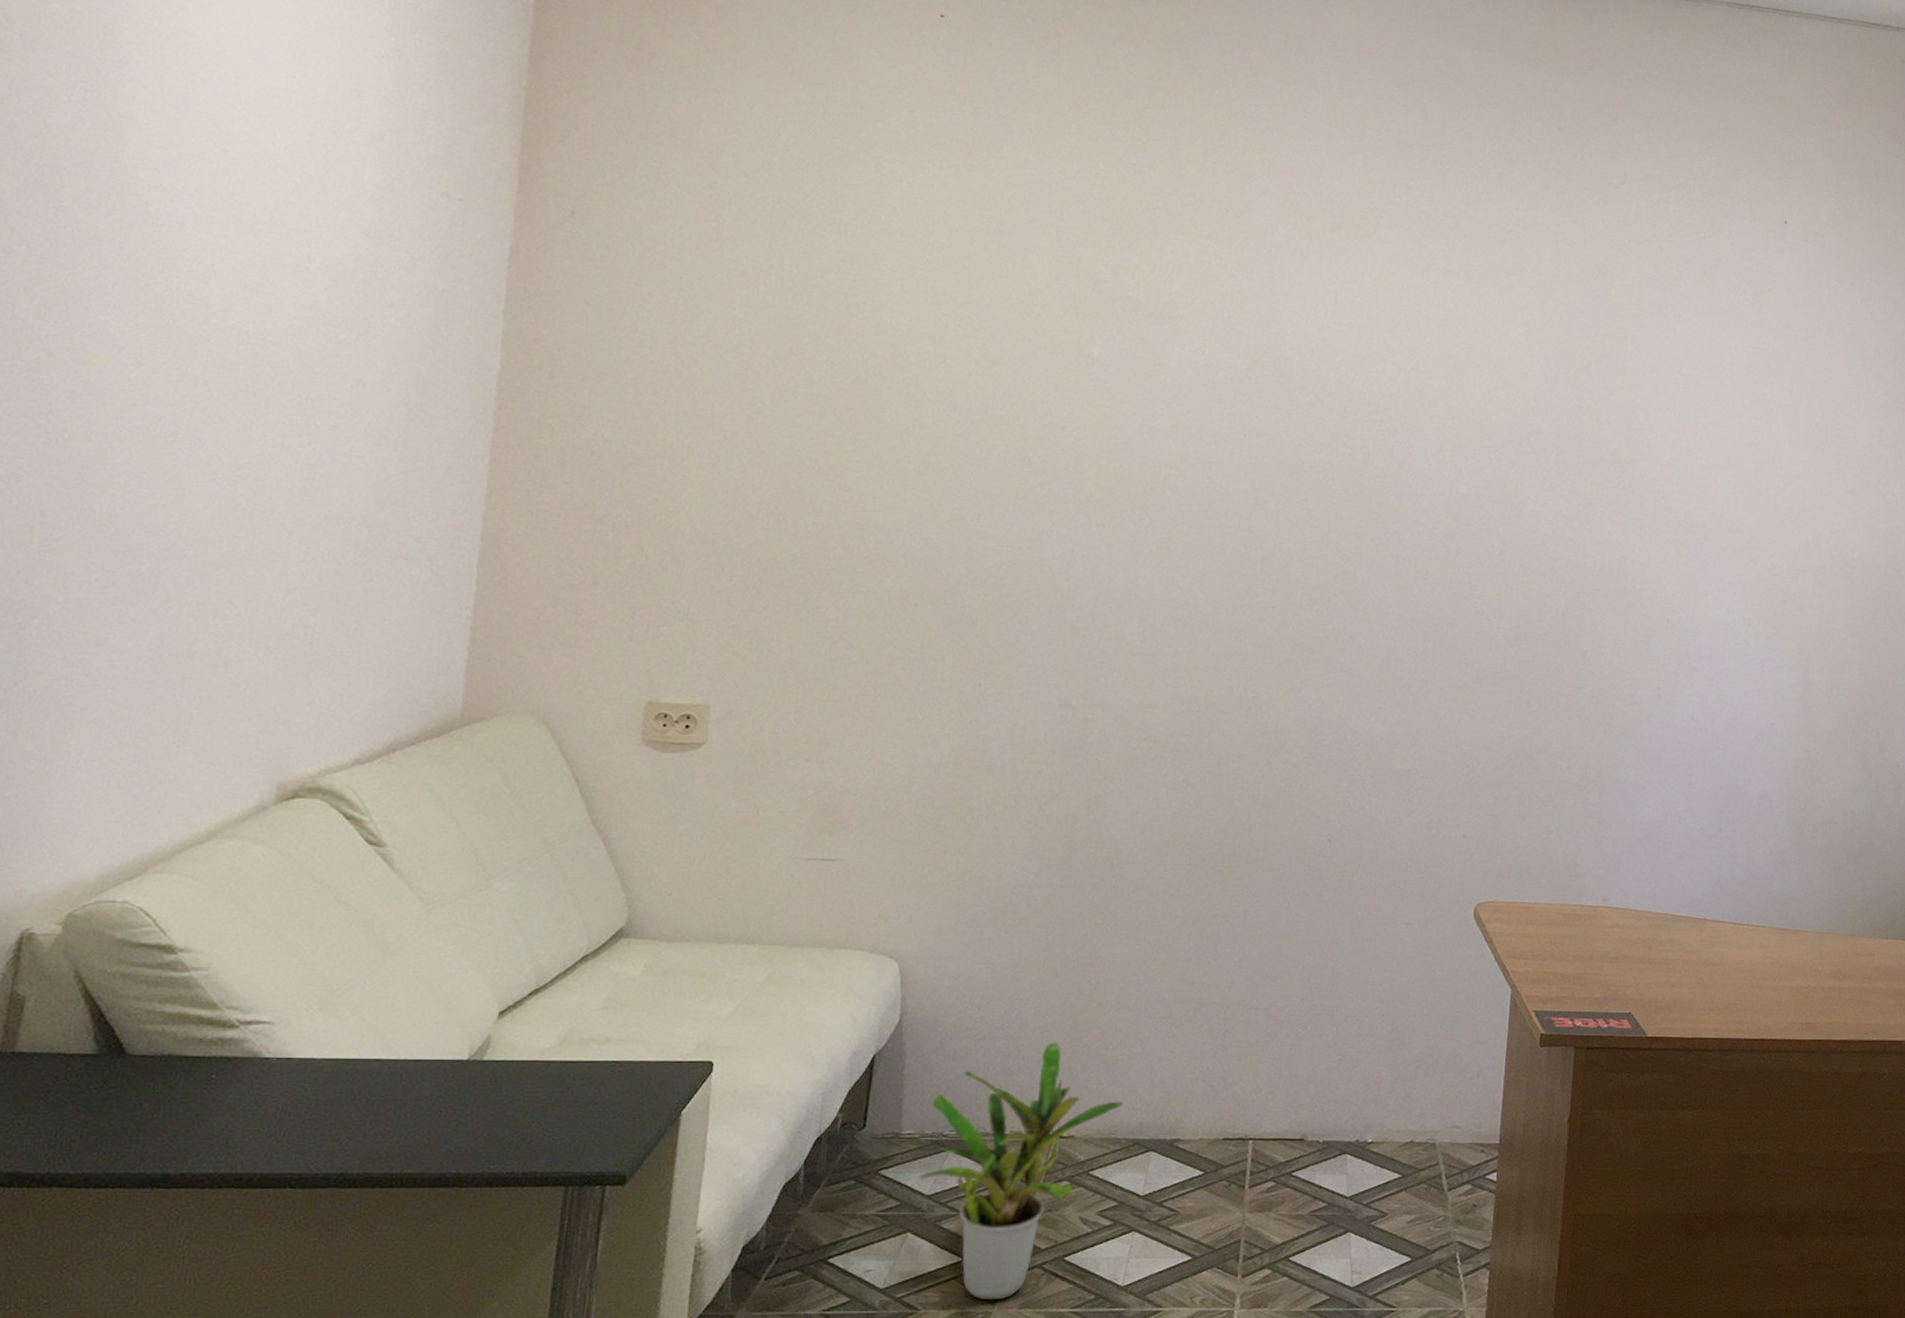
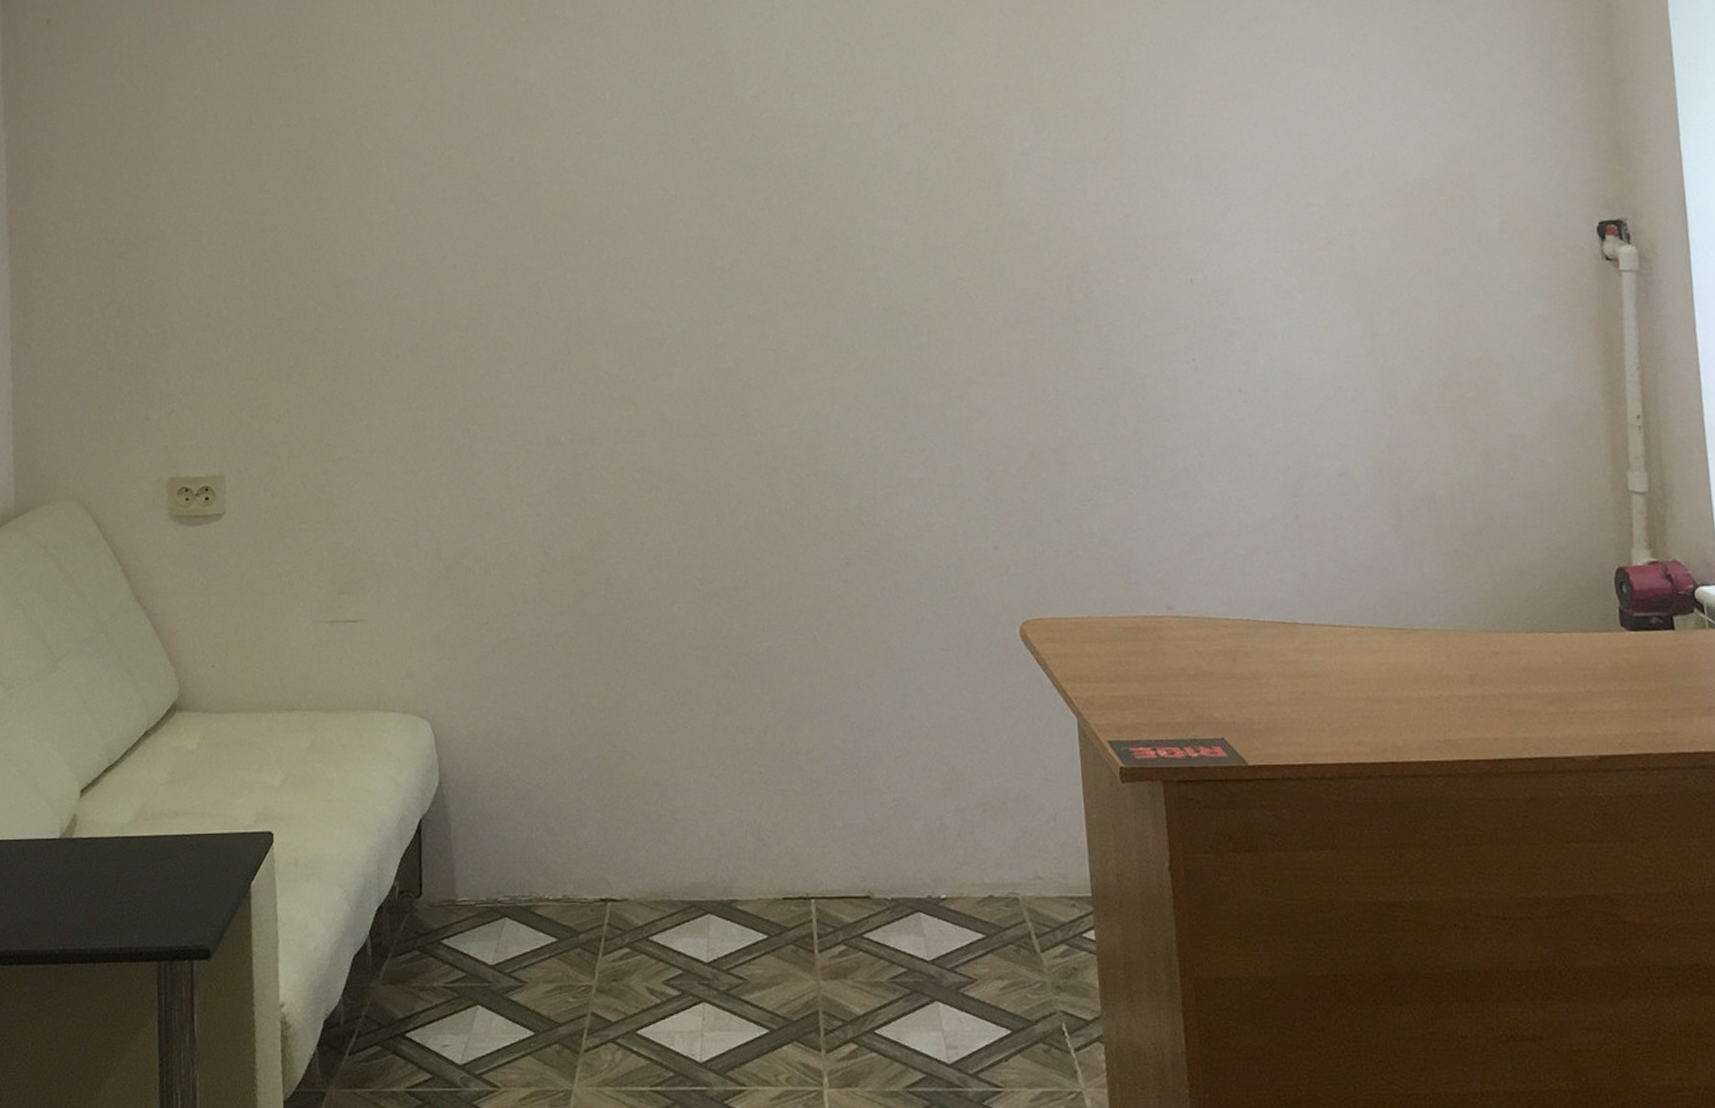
potted plant: present [919,1042,1123,1300] -> none [480,799,673,1078]

